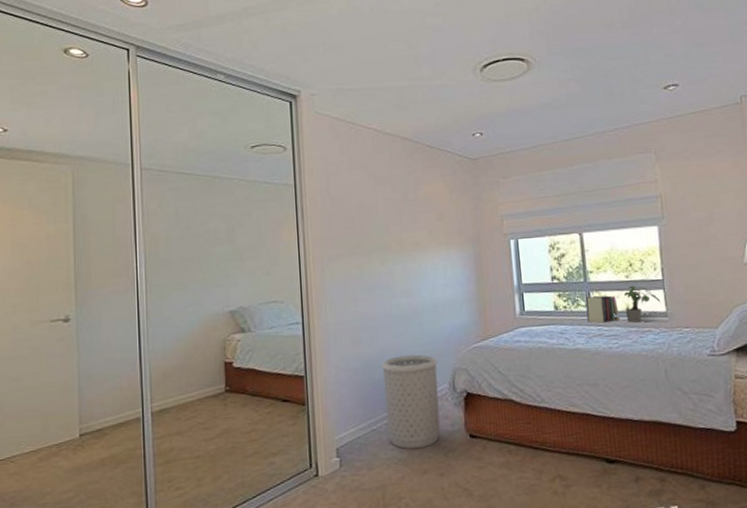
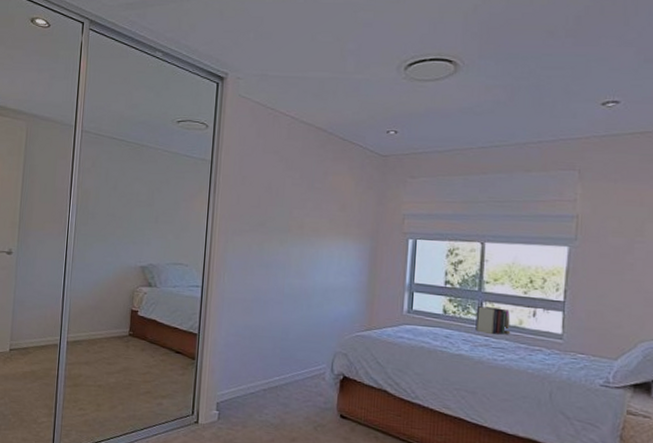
laundry basket: present [381,354,441,450] -> none [264,331,320,418]
potted plant: present [623,285,660,324] -> none [517,302,557,341]

